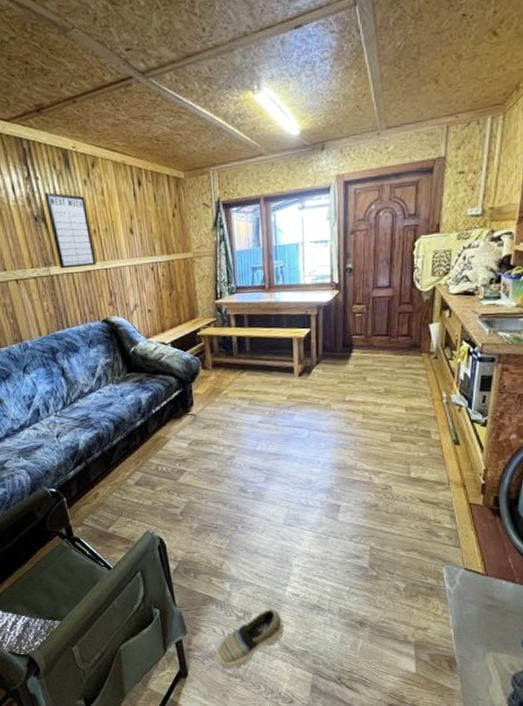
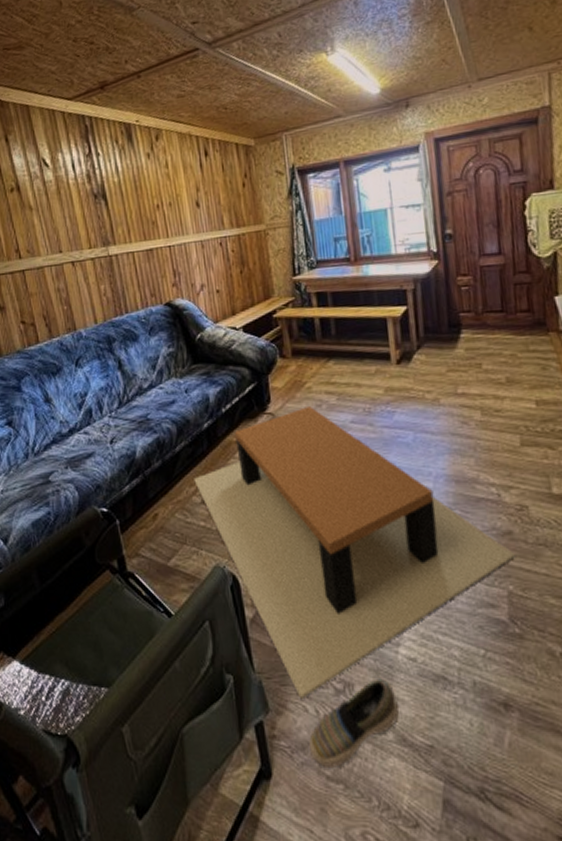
writing board: present [45,192,96,269] -> none [106,168,159,248]
coffee table: none [128,409,378,625] -> present [194,406,515,700]

